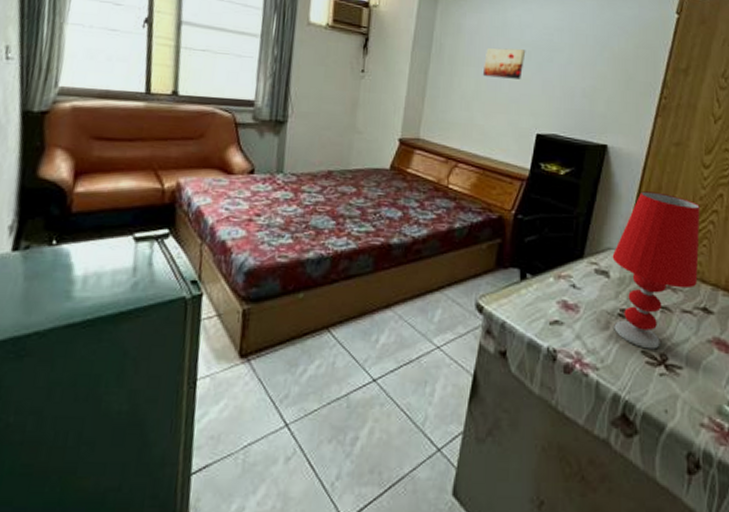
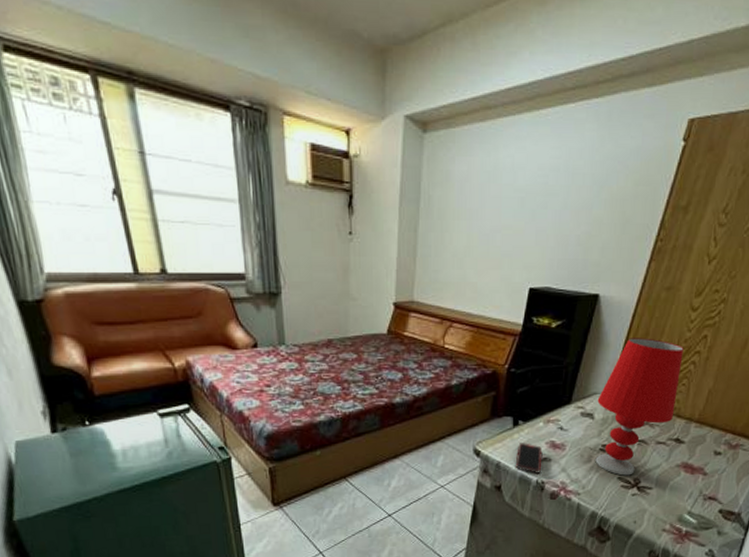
wall art: present [482,47,526,80] -> none [474,196,519,231]
smartphone: none [522,299,554,339] -> present [515,441,543,474]

